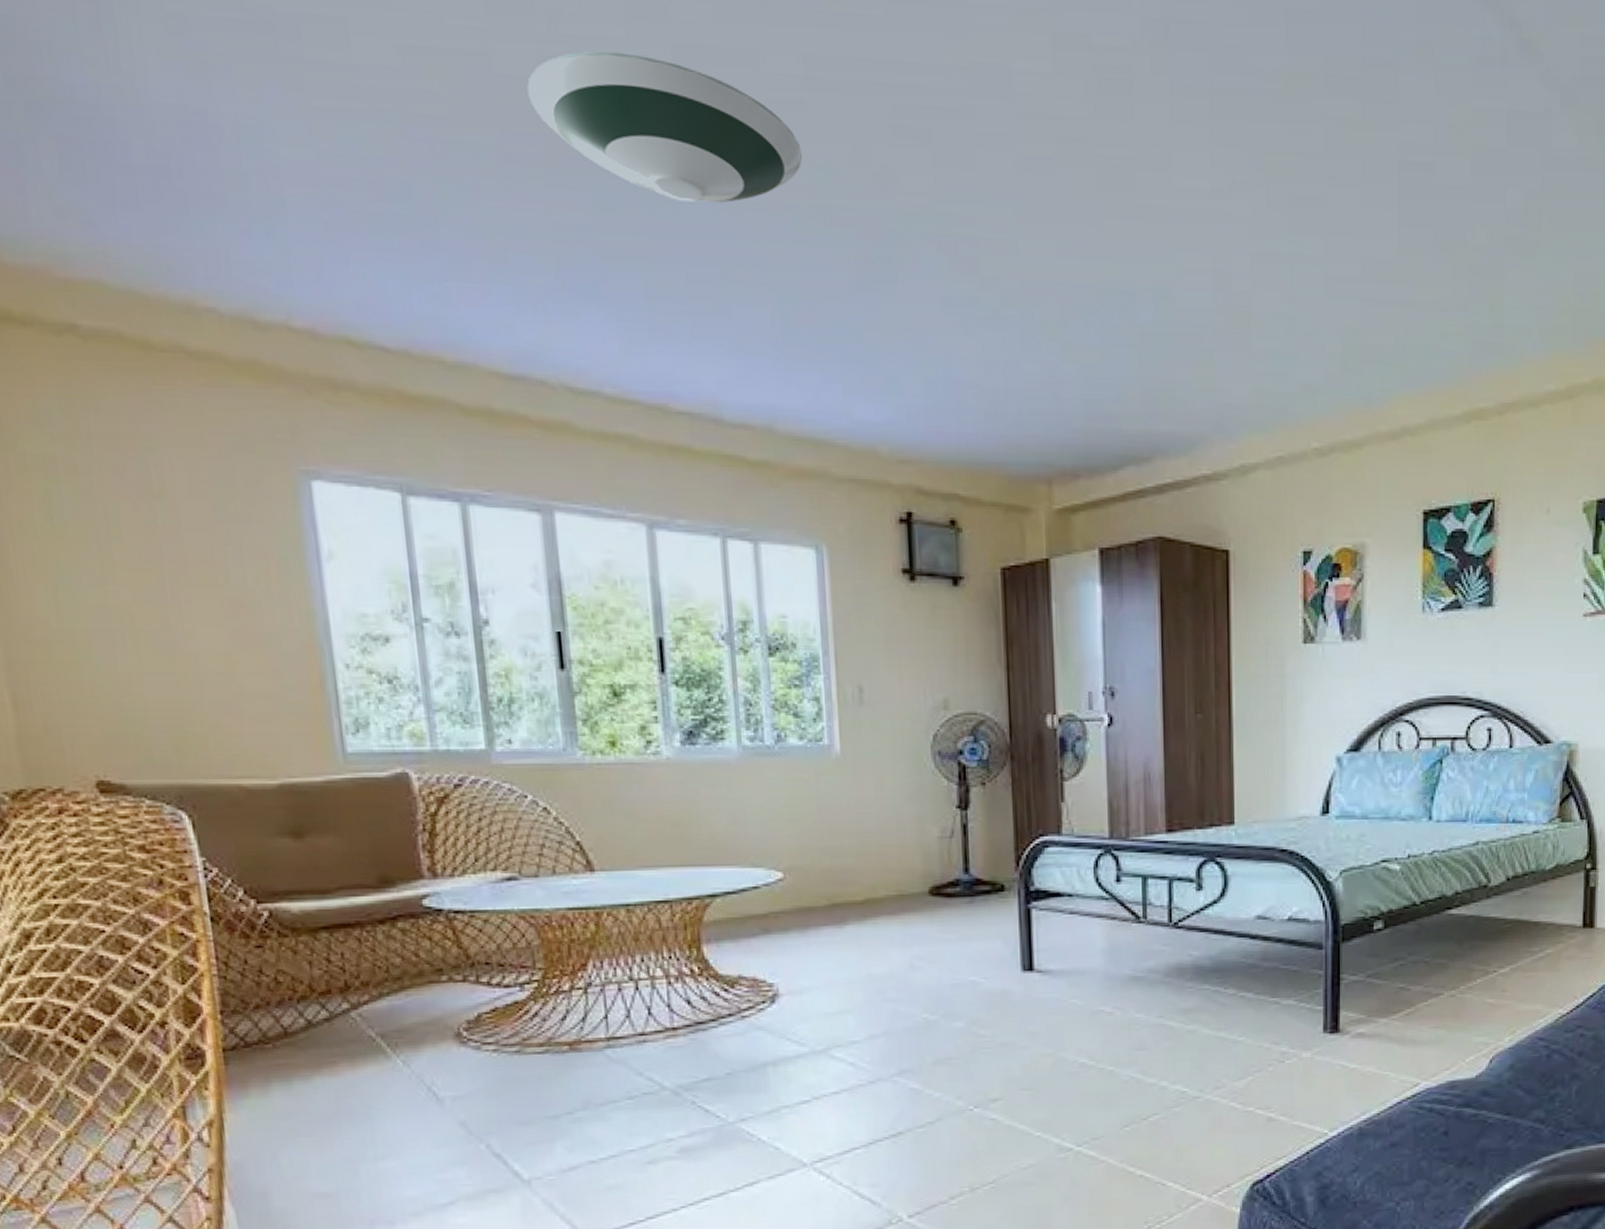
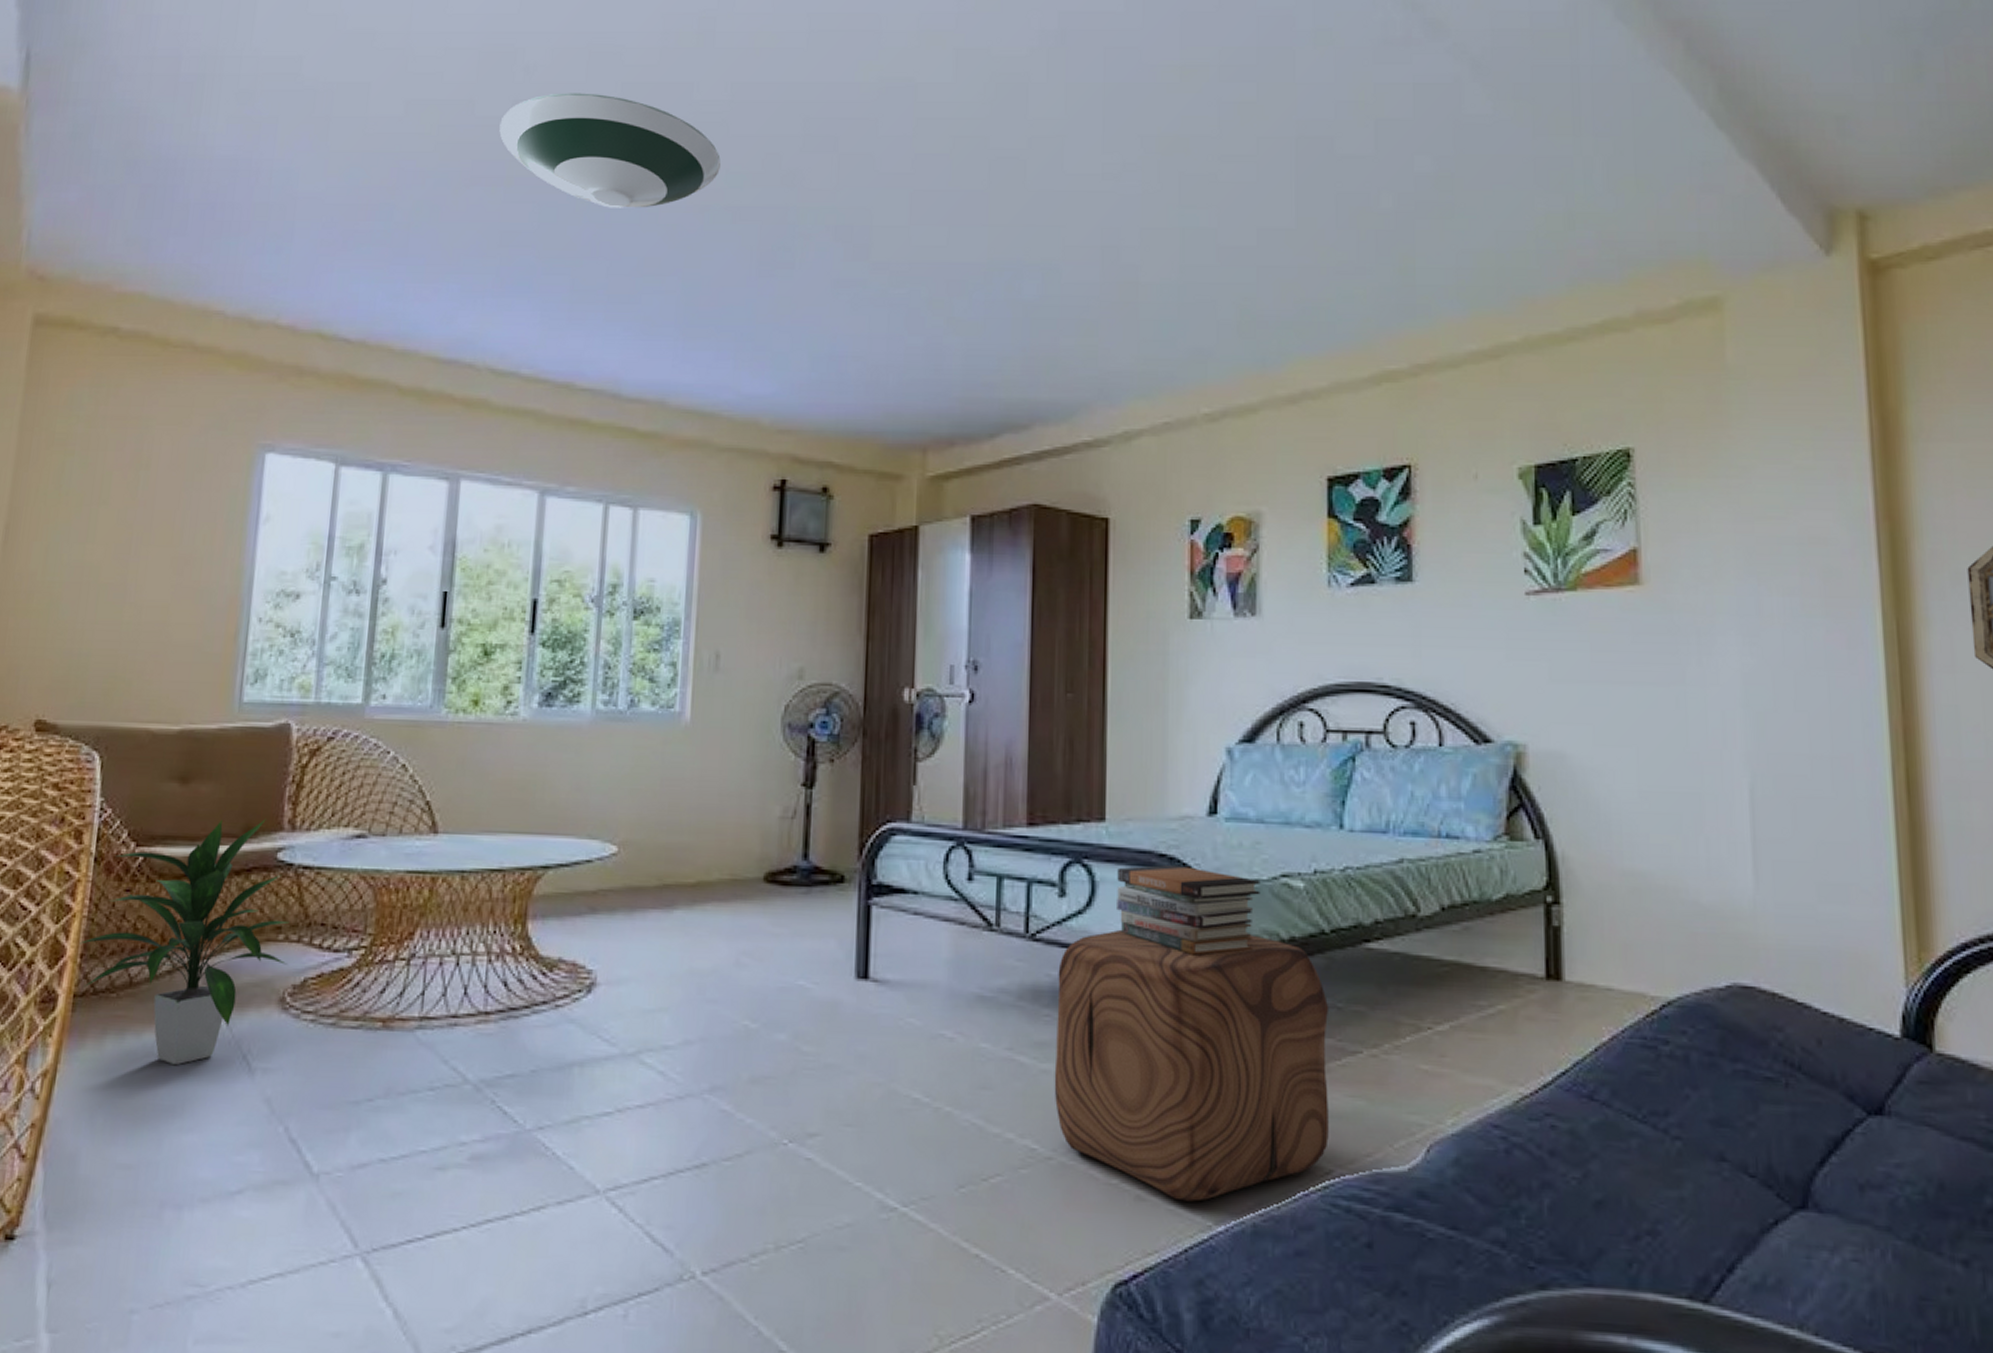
indoor plant: none [216,868,456,1102] -> present [79,819,290,1065]
ottoman: none [1198,910,1419,1118] -> present [1054,929,1330,1202]
book stack: none [1245,857,1365,930] -> present [1115,864,1260,956]

